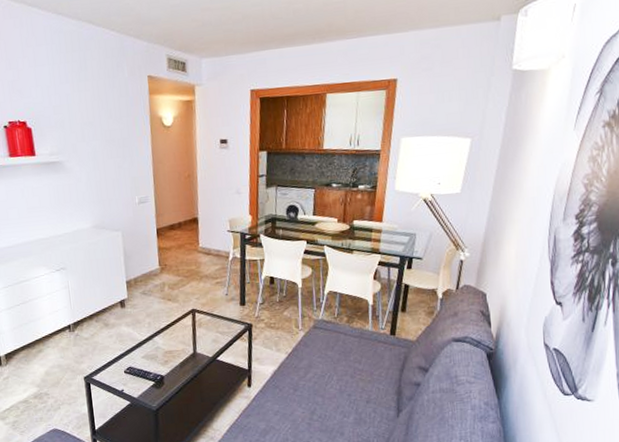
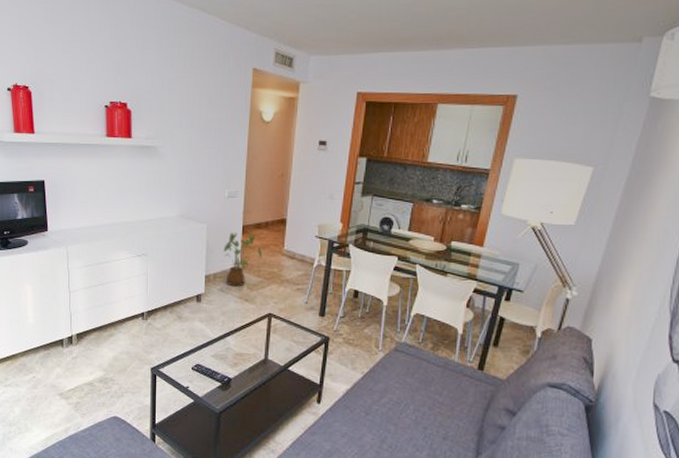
house plant: none [141,235,179,289] -> present [223,233,262,287]

